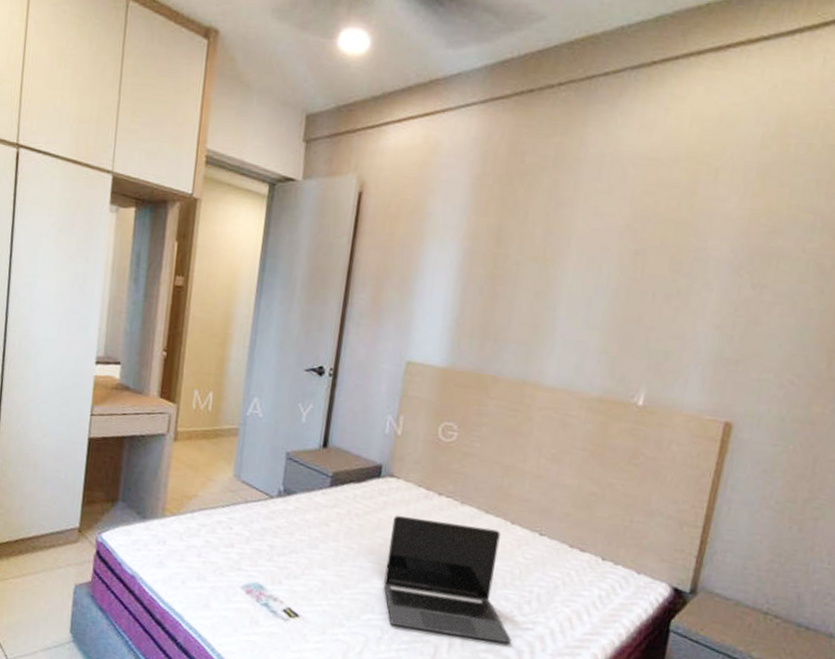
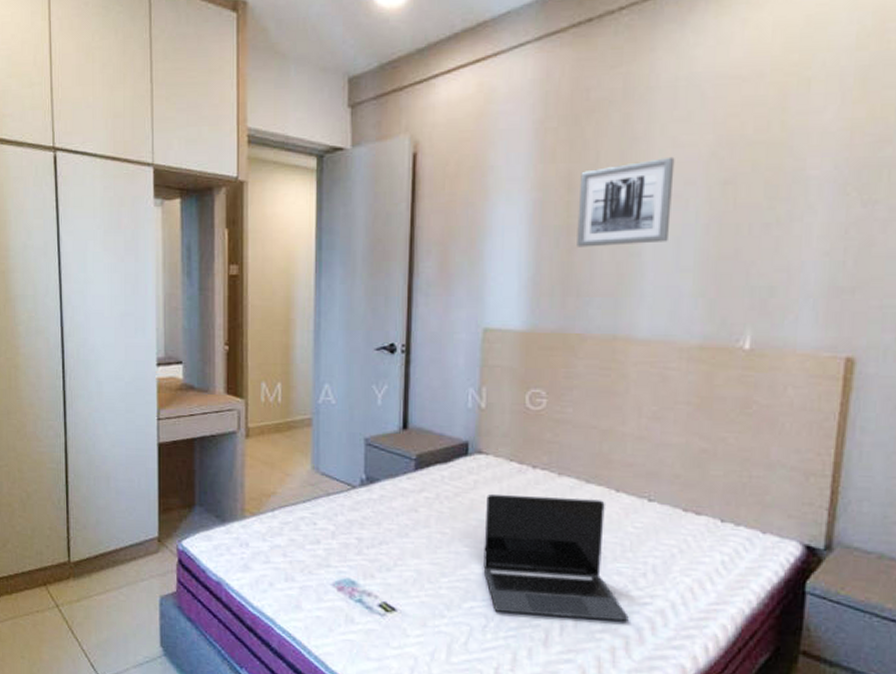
wall art: none [499,223,594,301] -> present [577,156,675,247]

